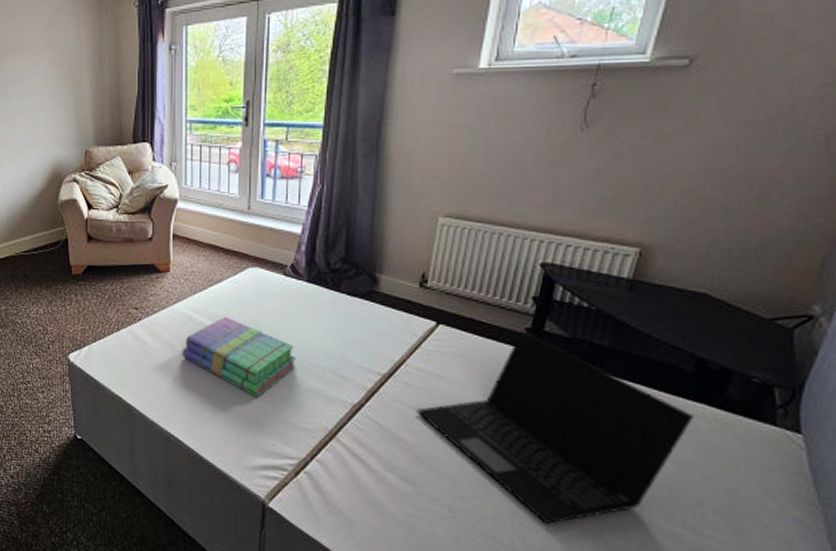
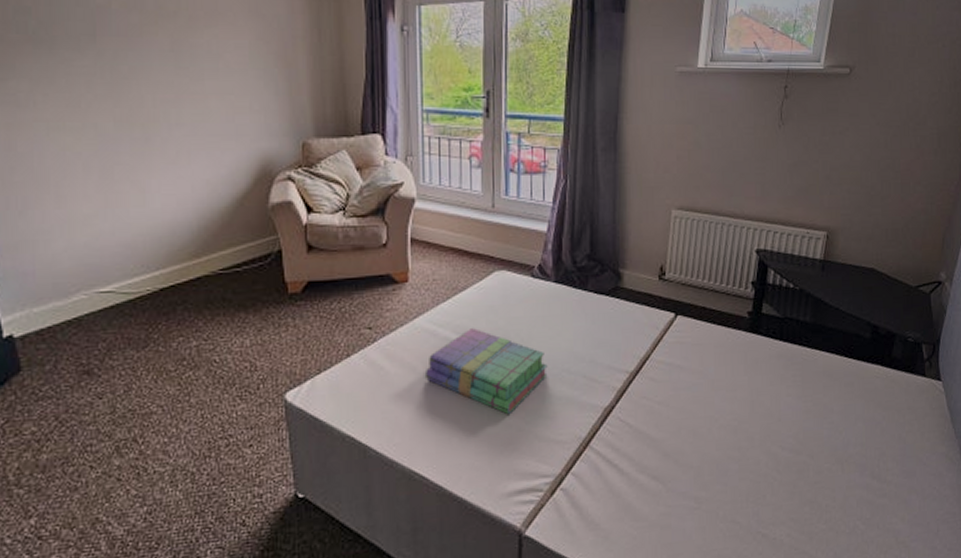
laptop: present [416,331,694,525] -> none [662,315,873,498]

